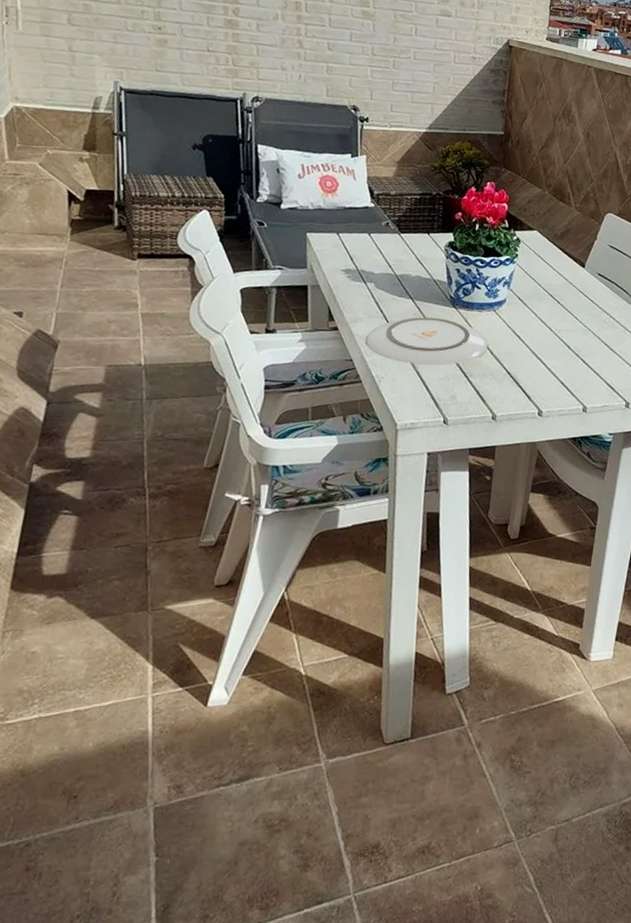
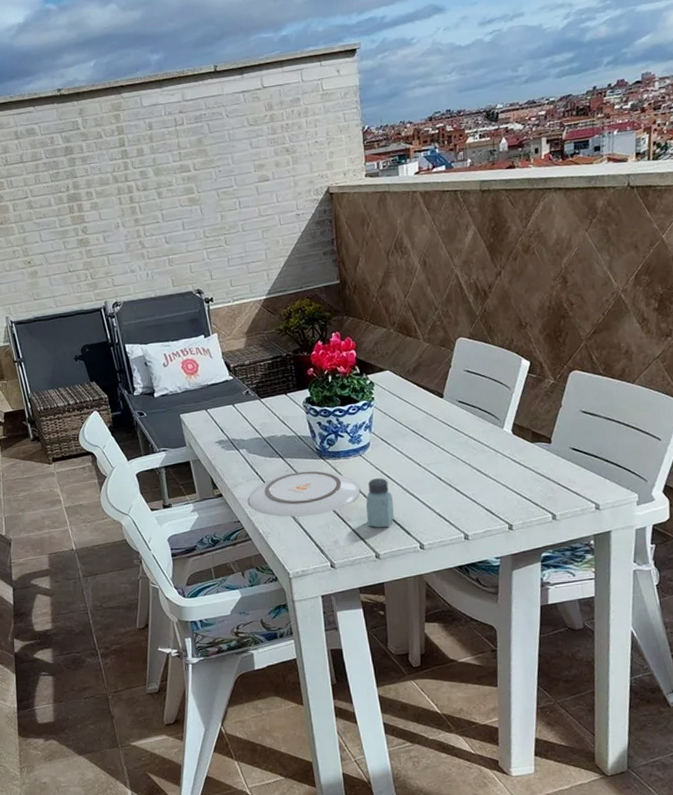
saltshaker: none [489,336,520,389] -> present [365,478,394,528]

